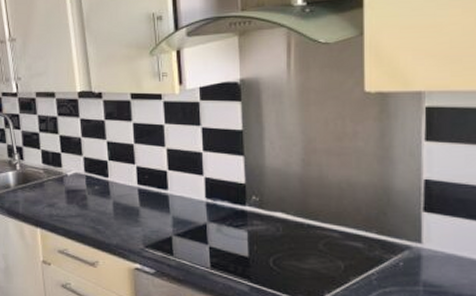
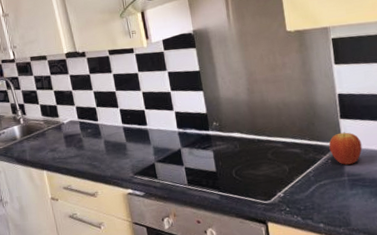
fruit: none [403,228,449,272] -> present [329,131,363,165]

